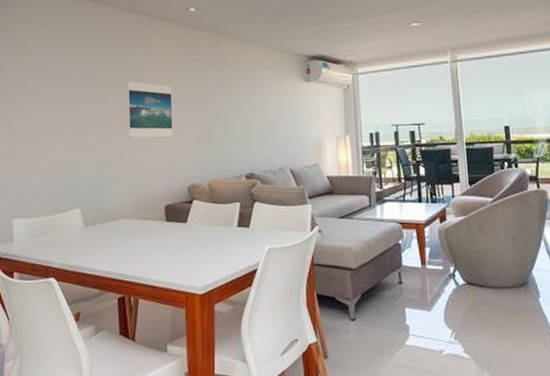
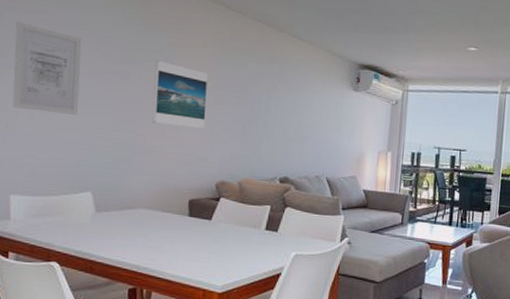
wall art: none [11,66,65,141] -> present [12,22,82,115]

